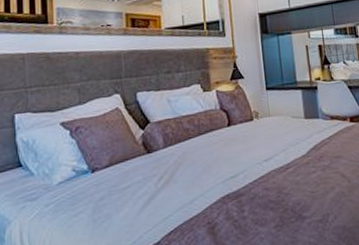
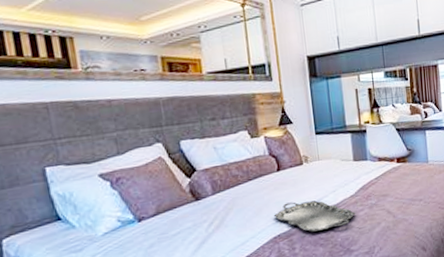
serving tray: none [222,159,308,194] -> present [273,200,356,232]

